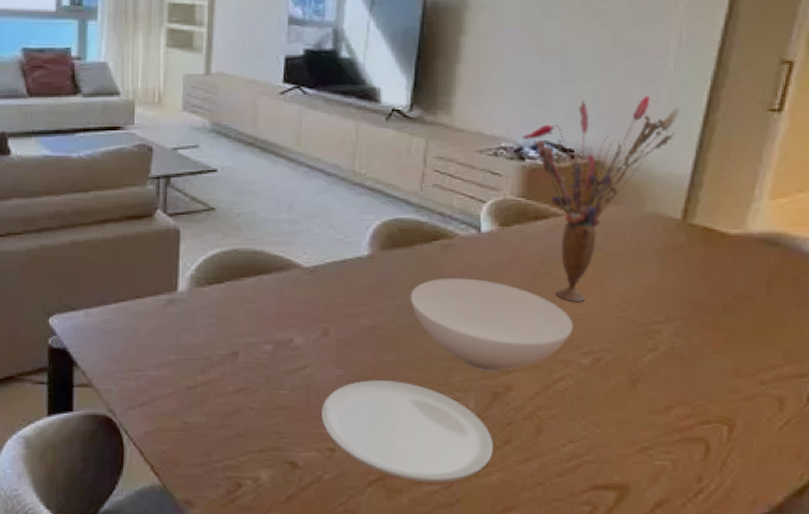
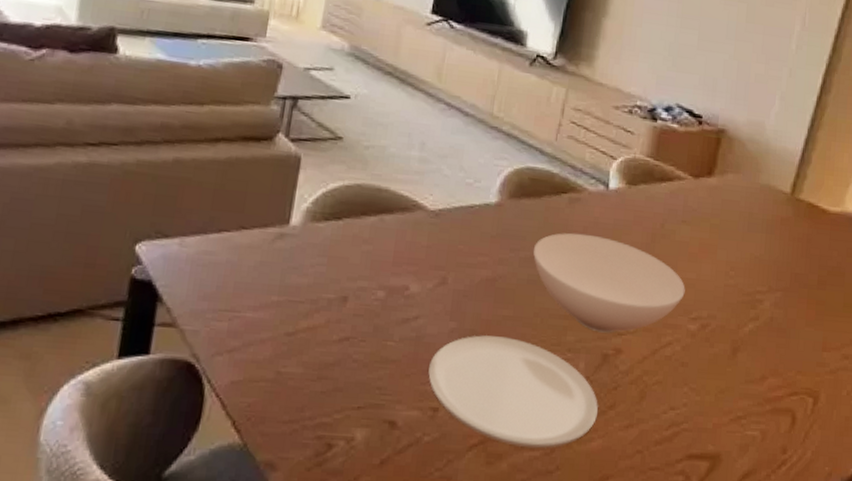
bouquet: present [521,96,679,302] -> none [656,69,797,267]

